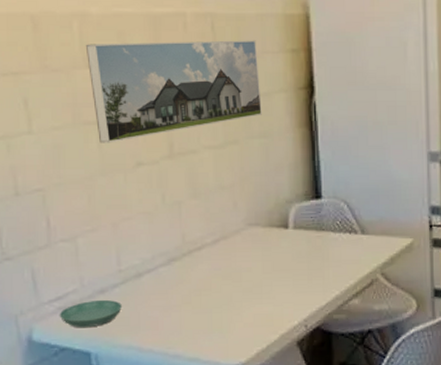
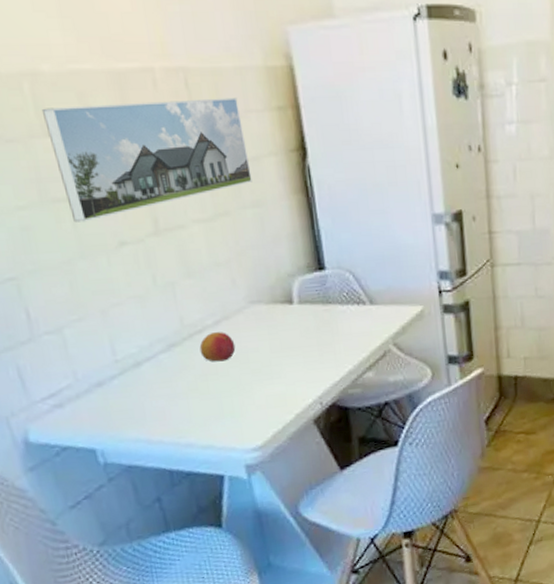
saucer: present [59,299,122,328] -> none [55,392,124,425]
fruit: none [197,250,230,278] -> present [199,332,236,362]

